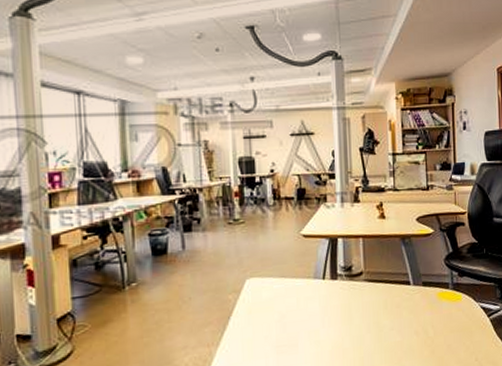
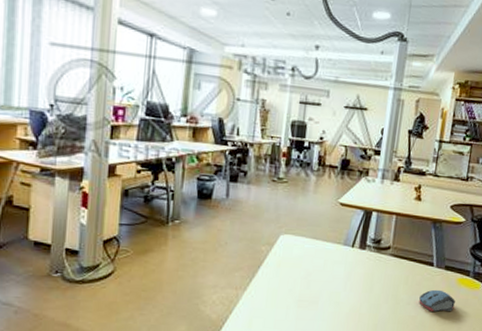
computer mouse: none [402,308,440,333] -> present [419,289,455,312]

